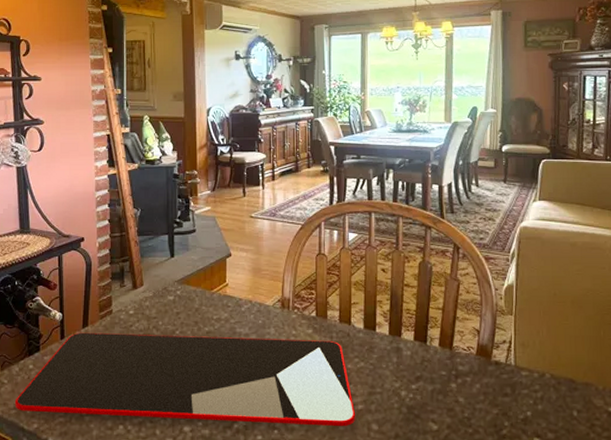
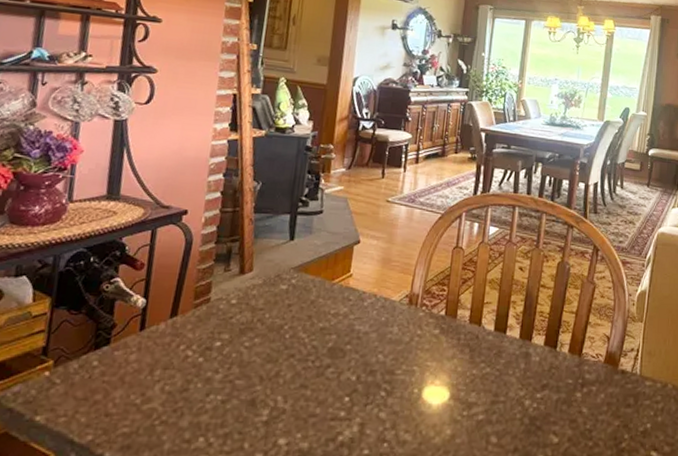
cutting board: present [14,332,356,427] -> none [65,323,476,440]

